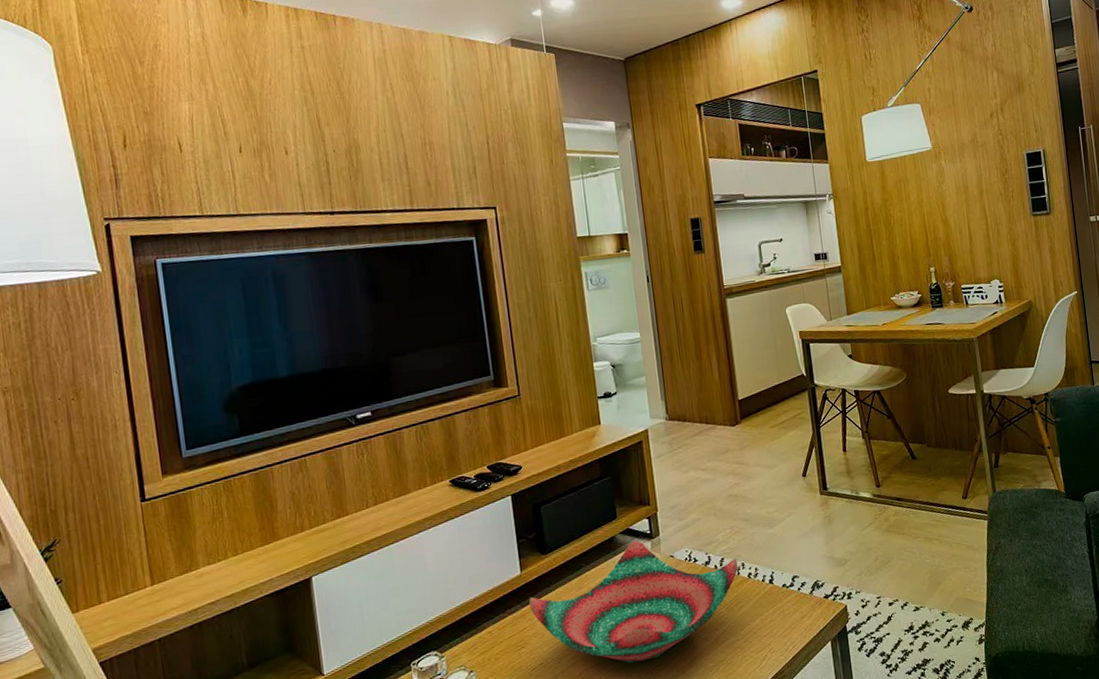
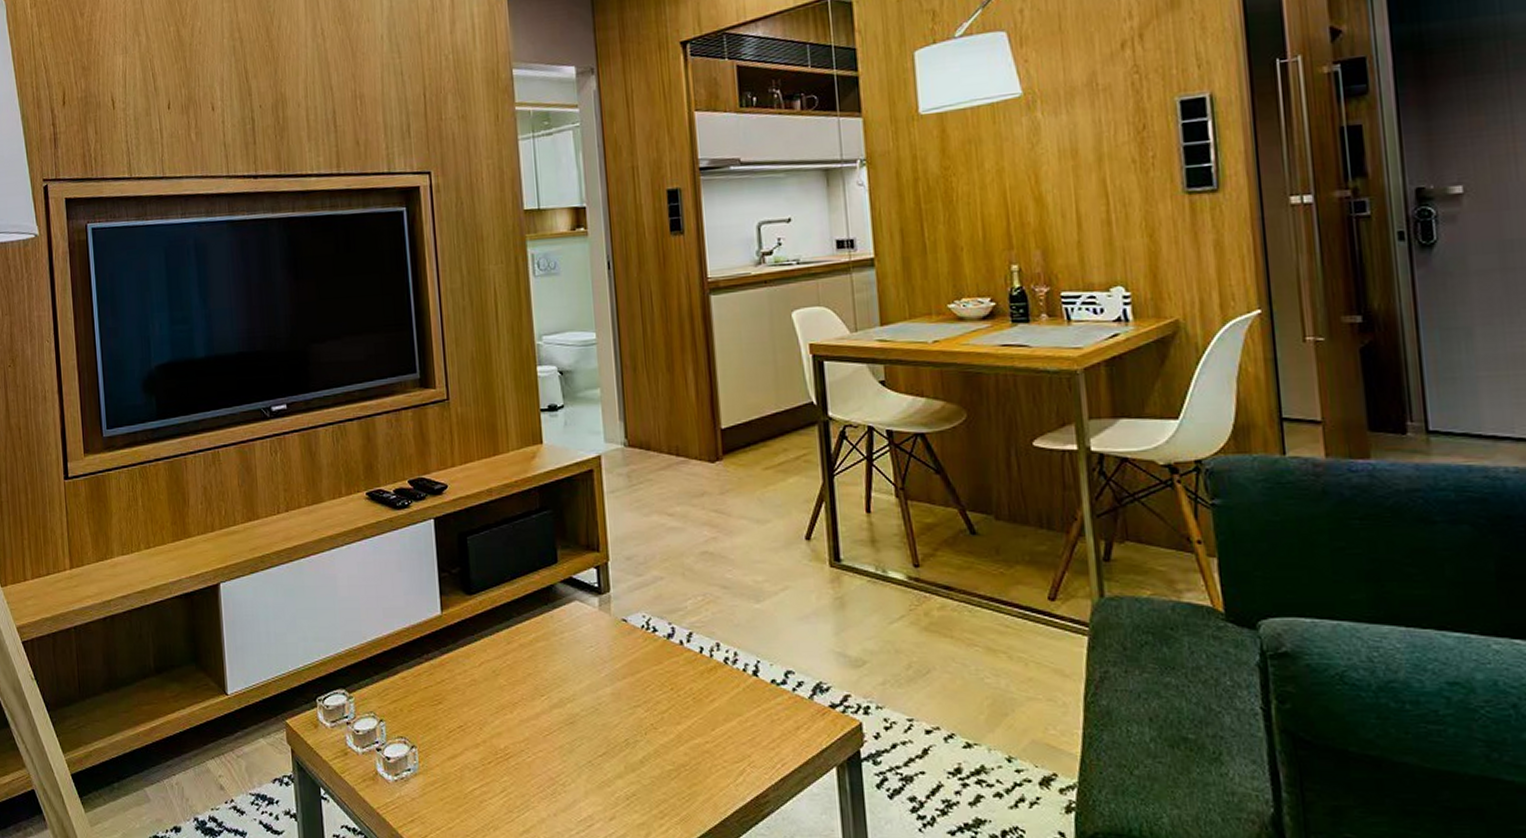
decorative bowl: present [529,541,738,664] -> none [449,595,711,747]

